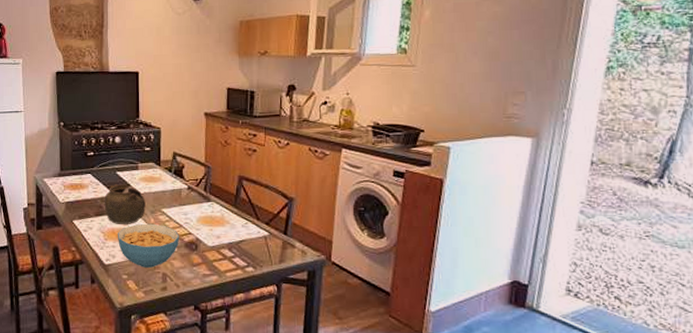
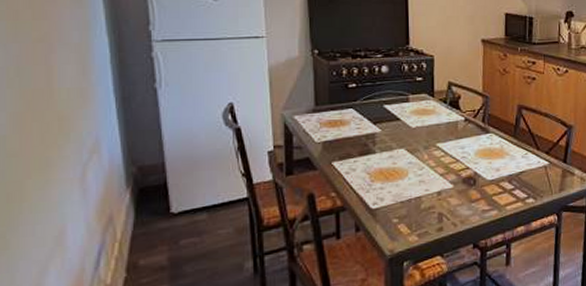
teapot: present [104,184,146,224] -> none [369,118,418,163]
cereal bowl: present [117,223,180,268] -> none [385,160,457,209]

